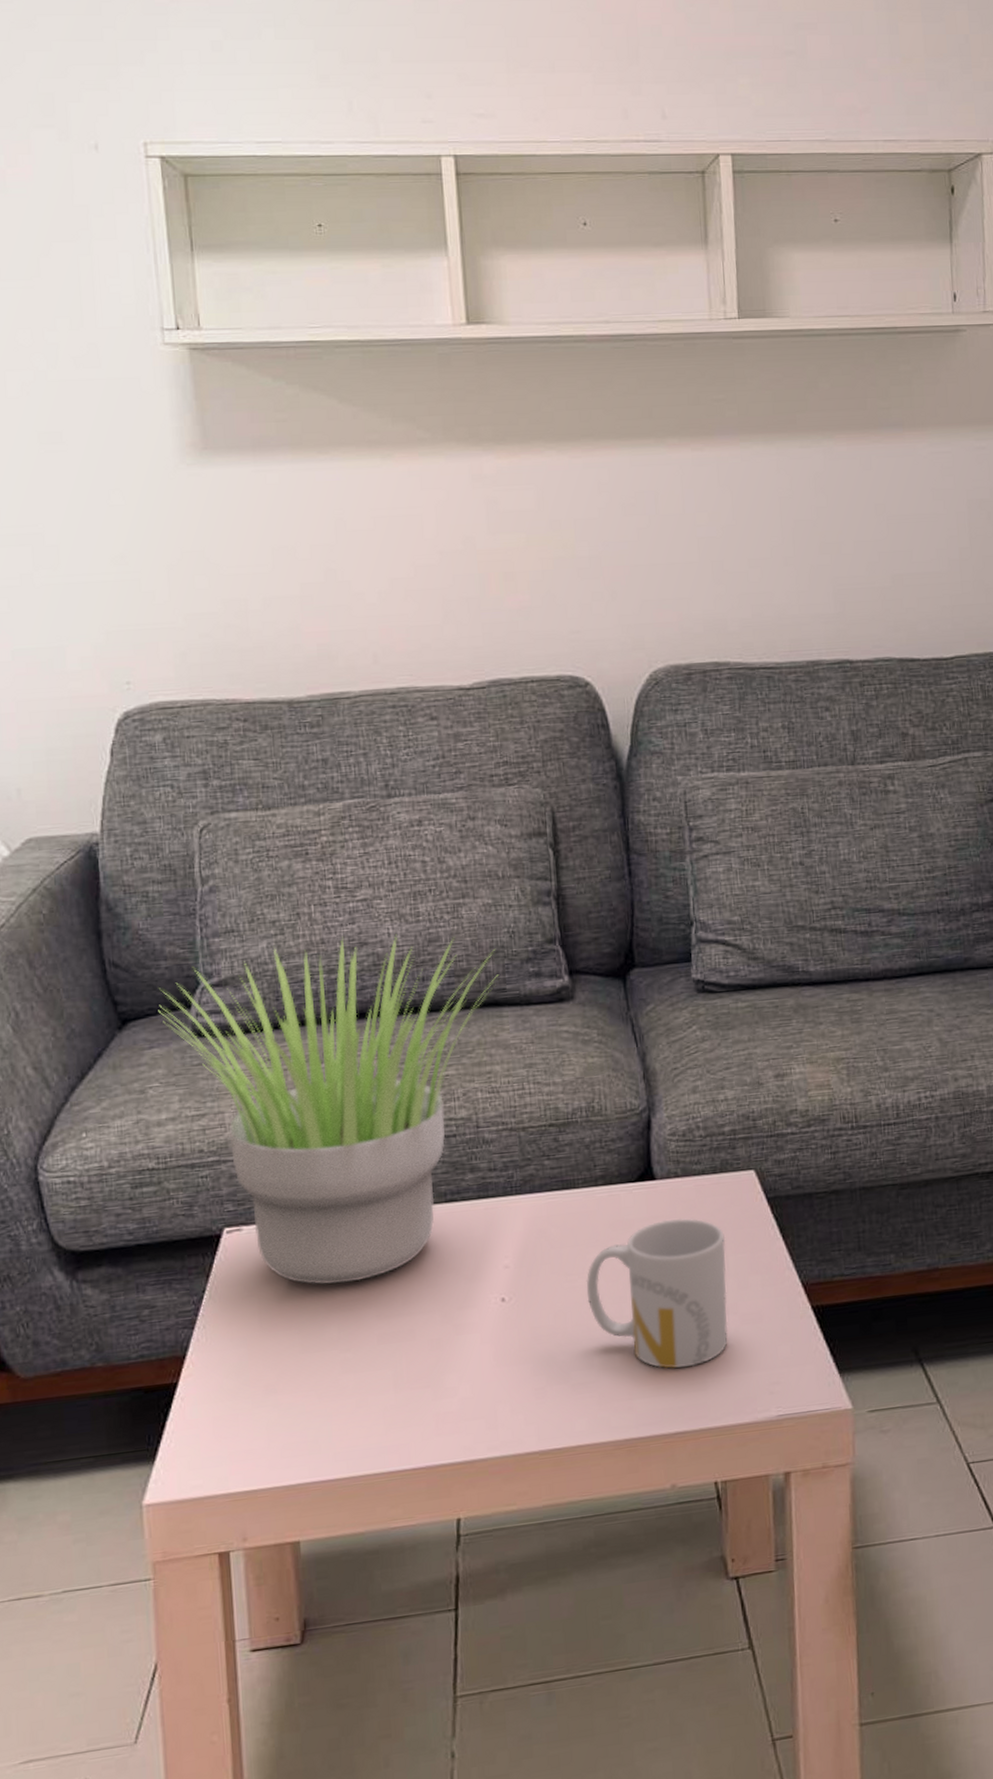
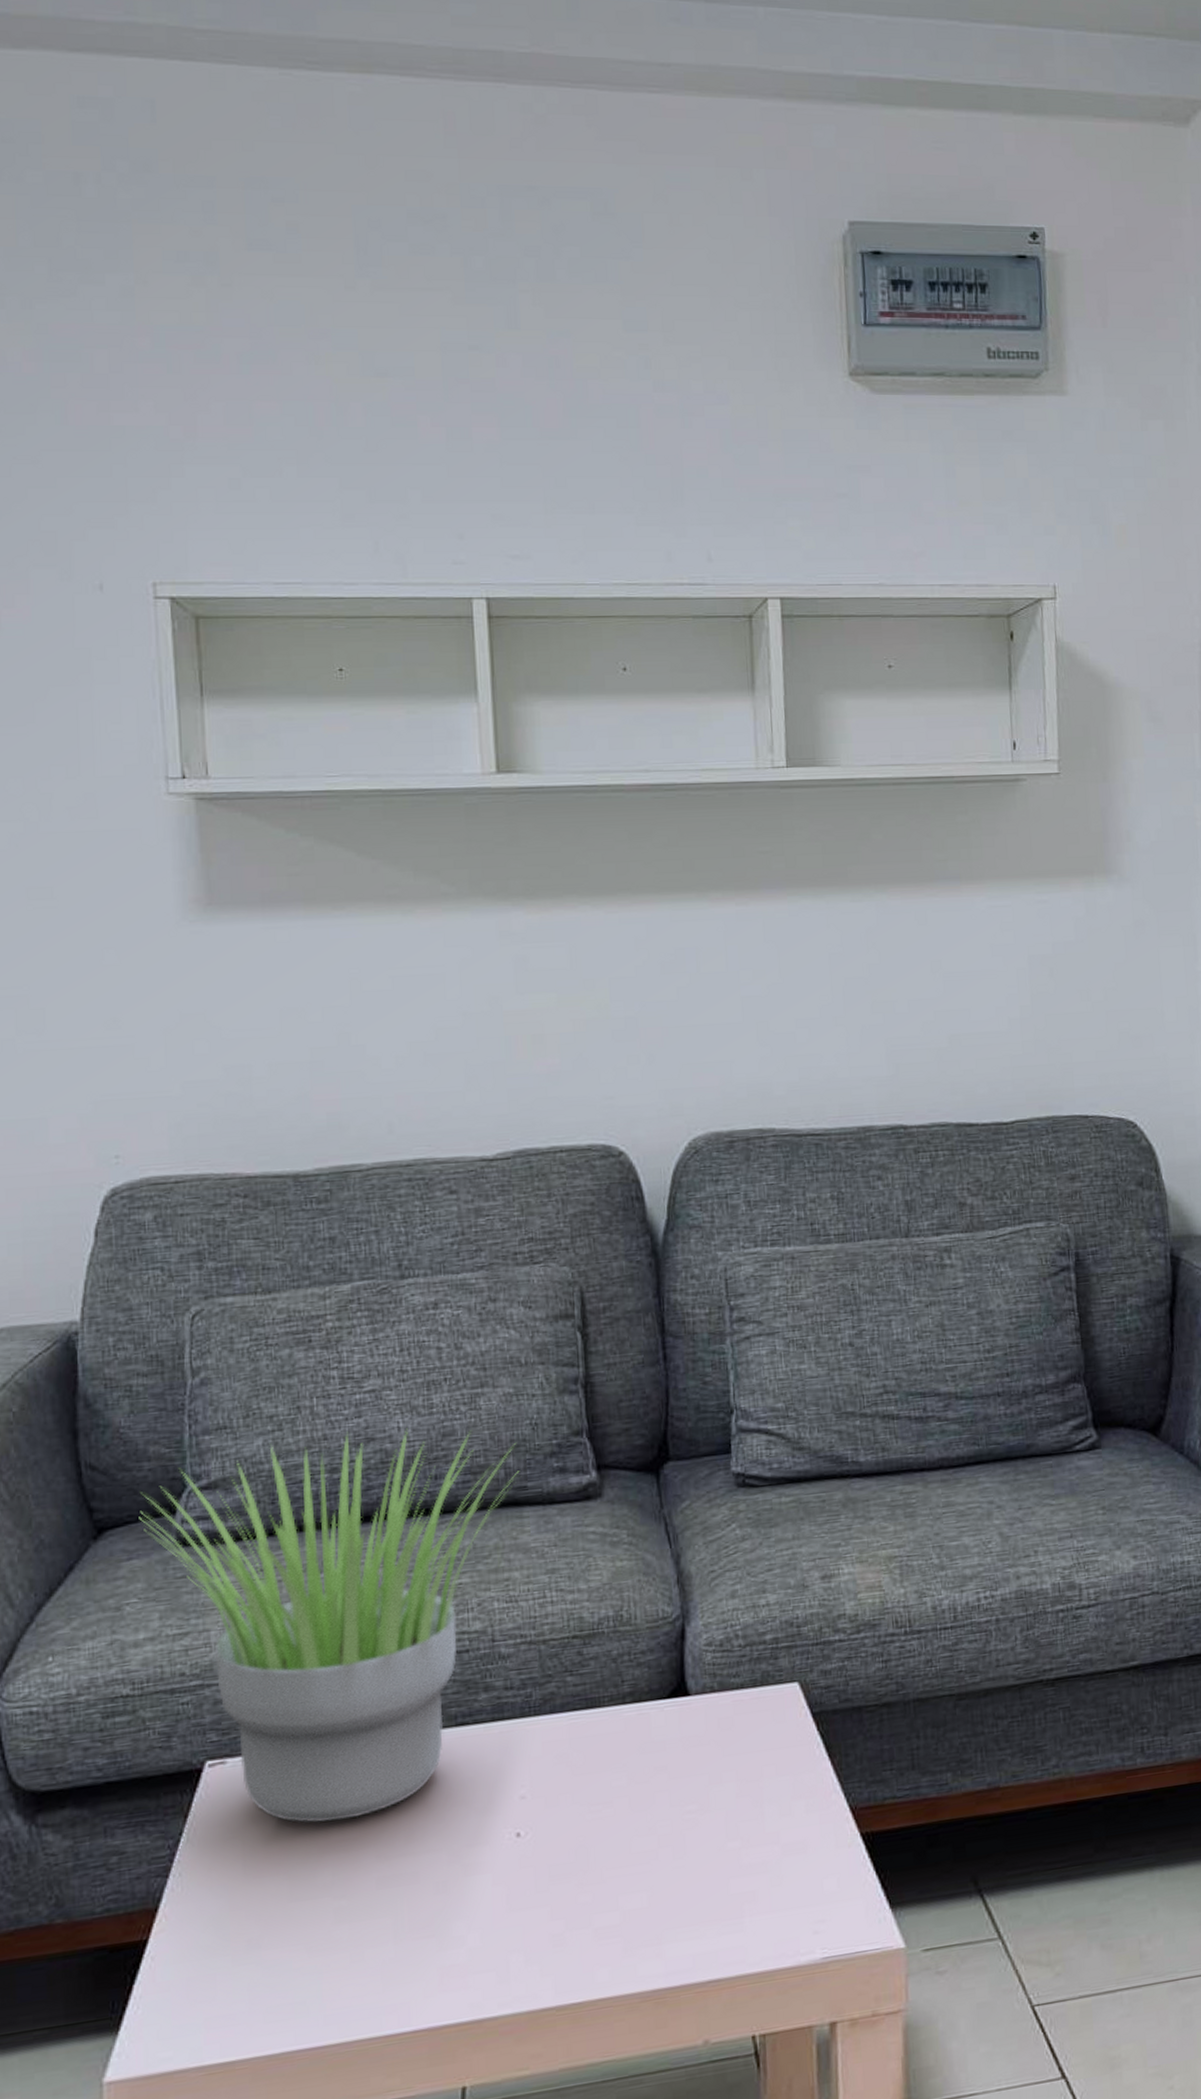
mug: present [586,1218,728,1369] -> none [611,1737,768,1909]

